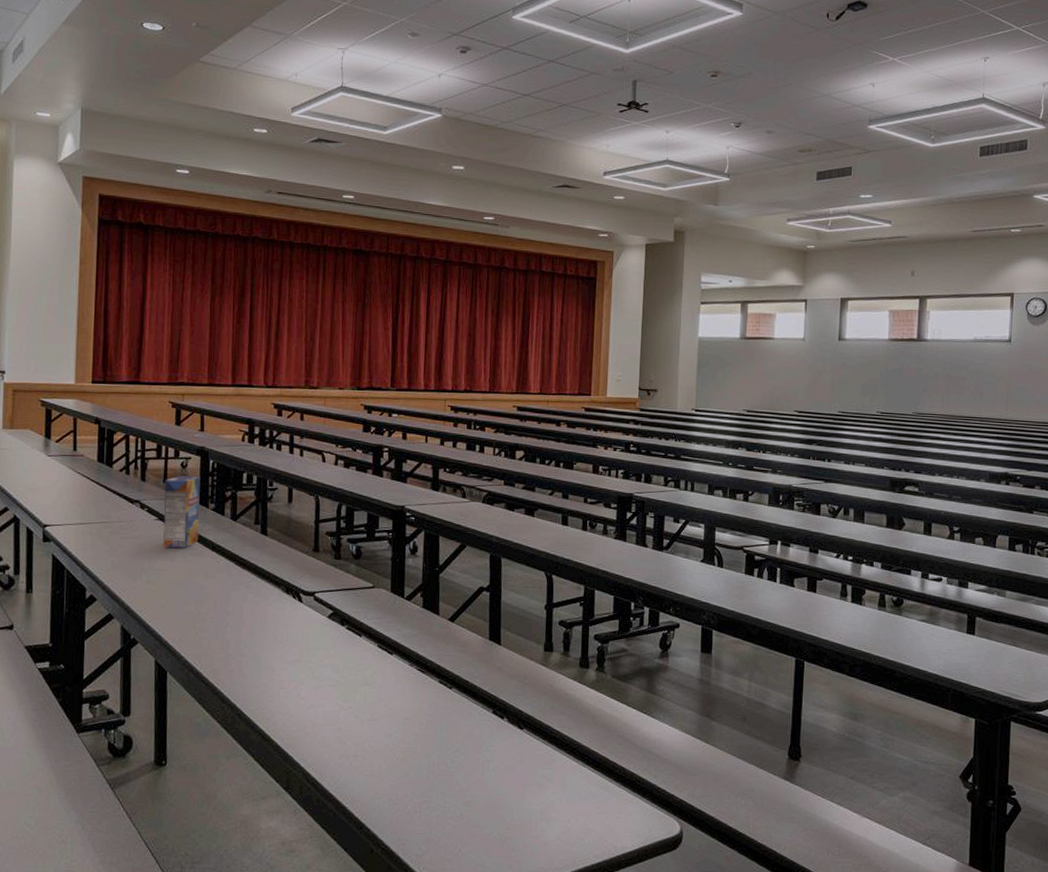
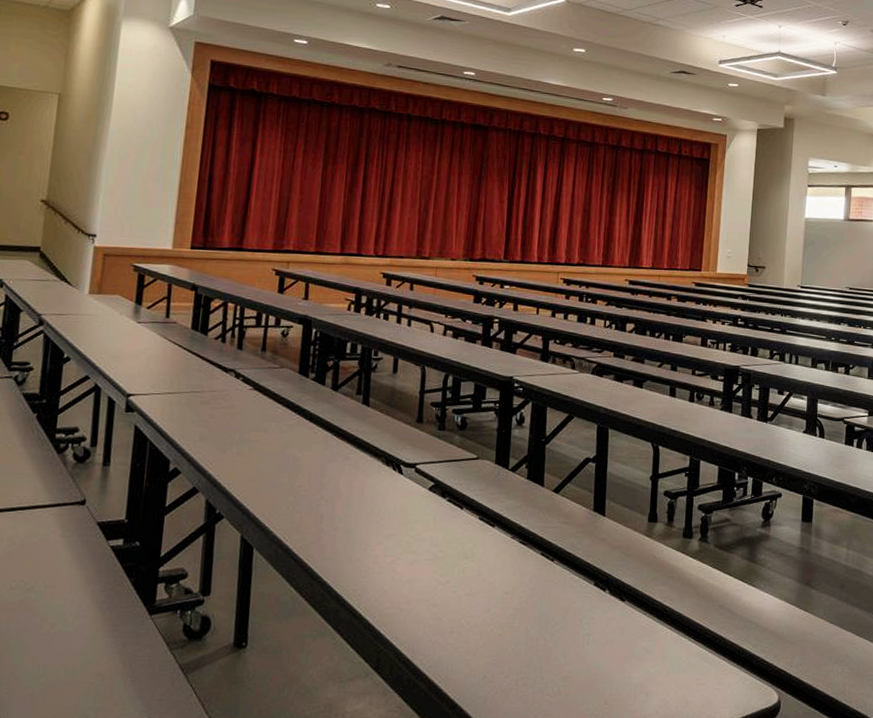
juice box: present [163,475,201,549] -> none [257,344,302,420]

